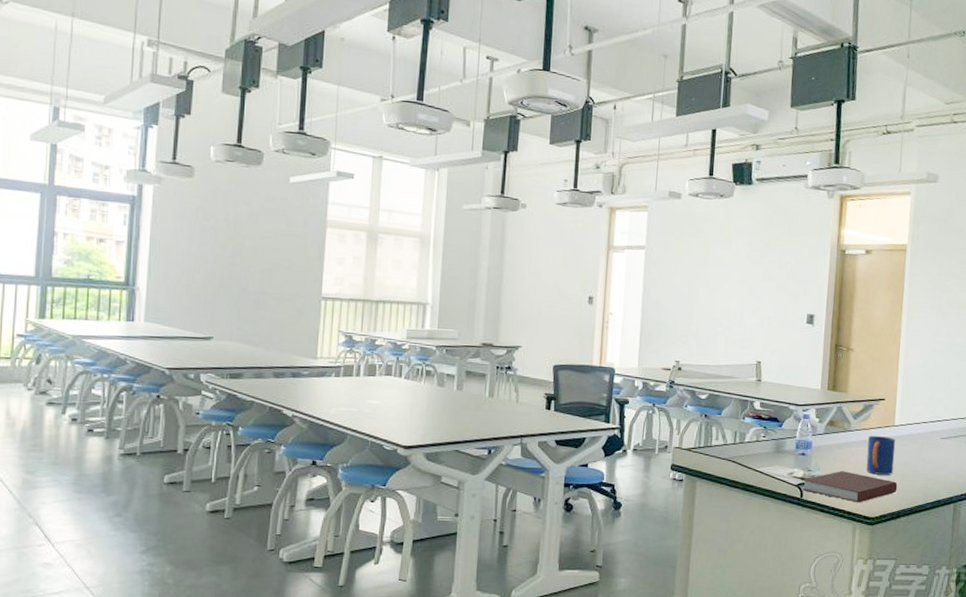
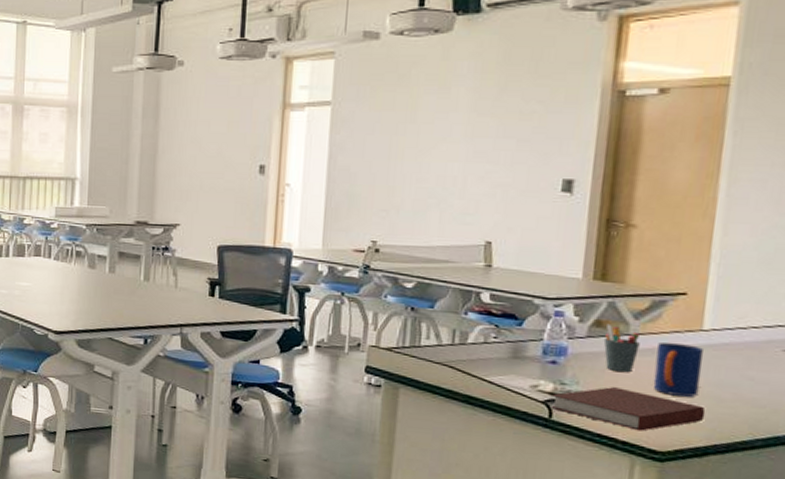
pen holder: none [835,423,858,460] -> present [603,323,641,373]

